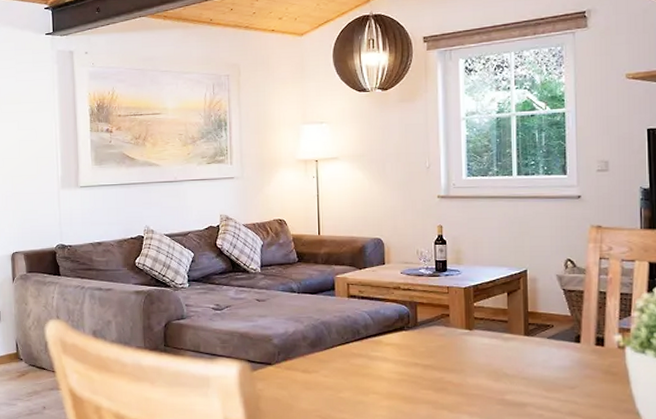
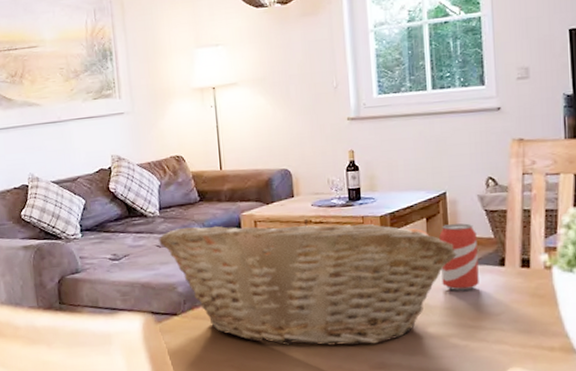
fruit basket: none [259,284,535,406] -> present [159,218,457,346]
beverage can: none [519,300,555,363] -> present [439,223,479,291]

